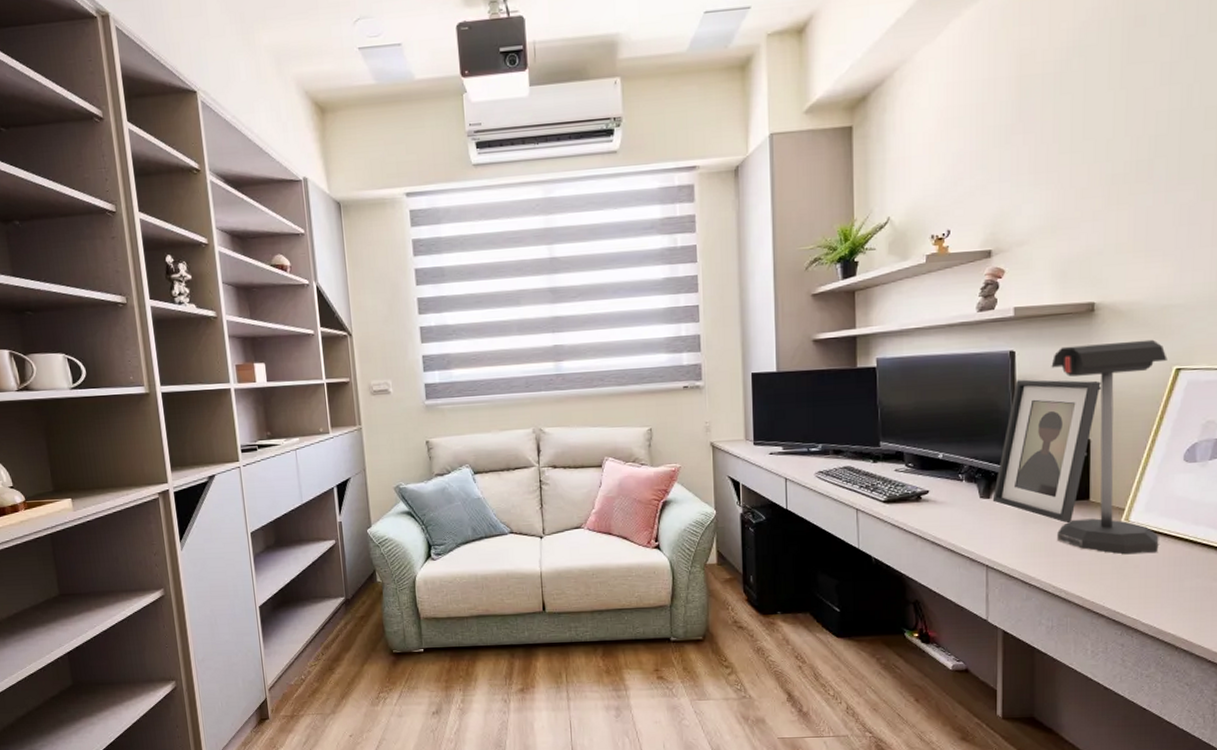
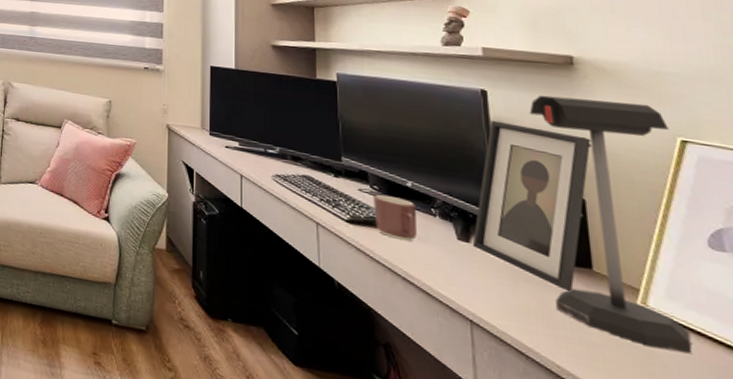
mug: none [908,470,945,509] -> present [373,194,417,241]

